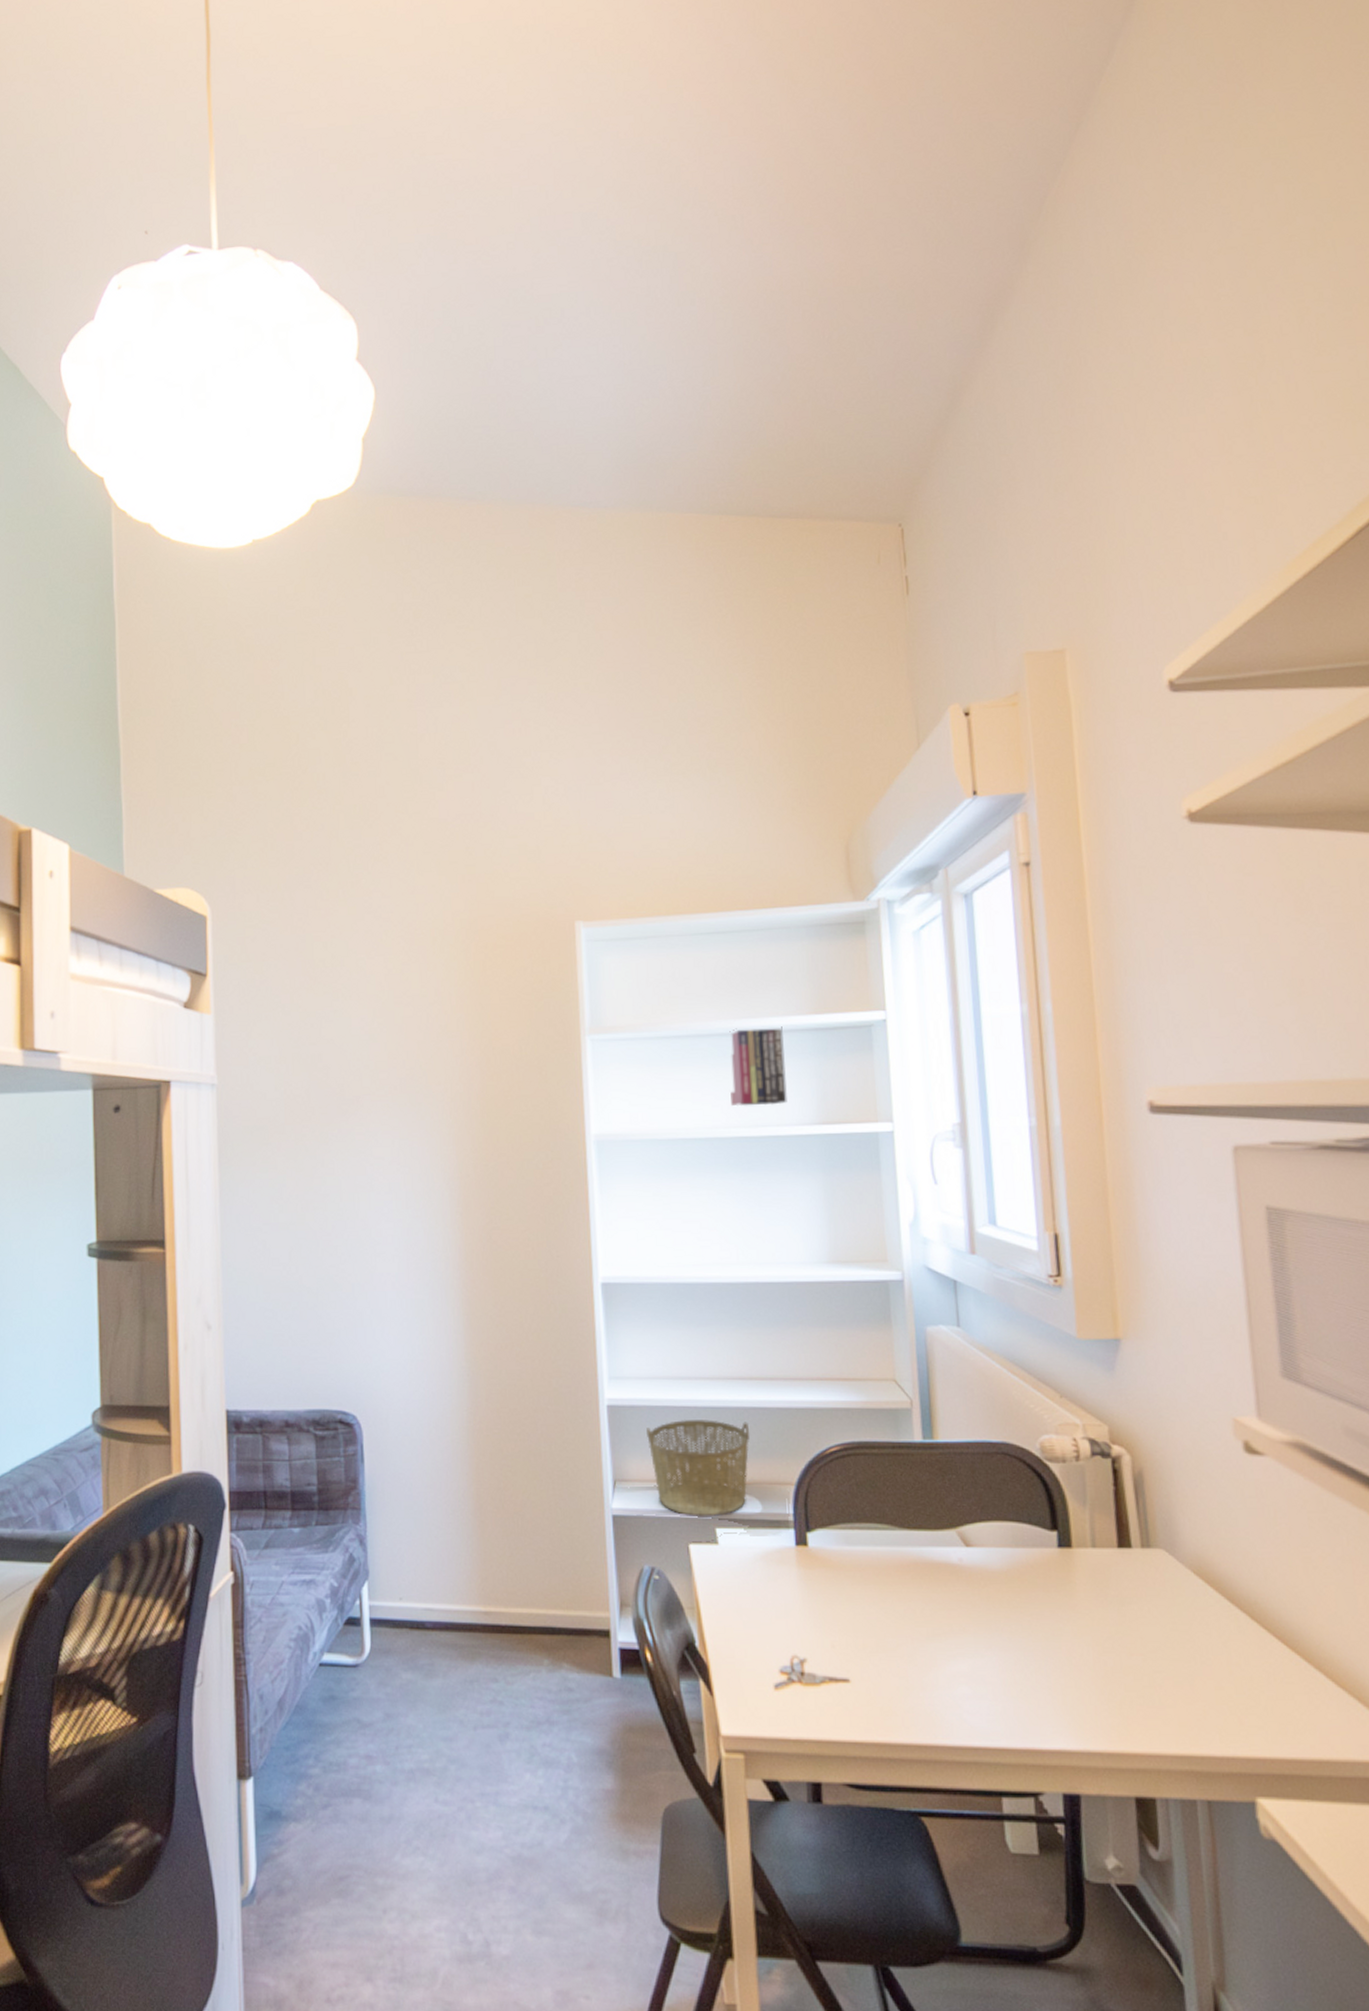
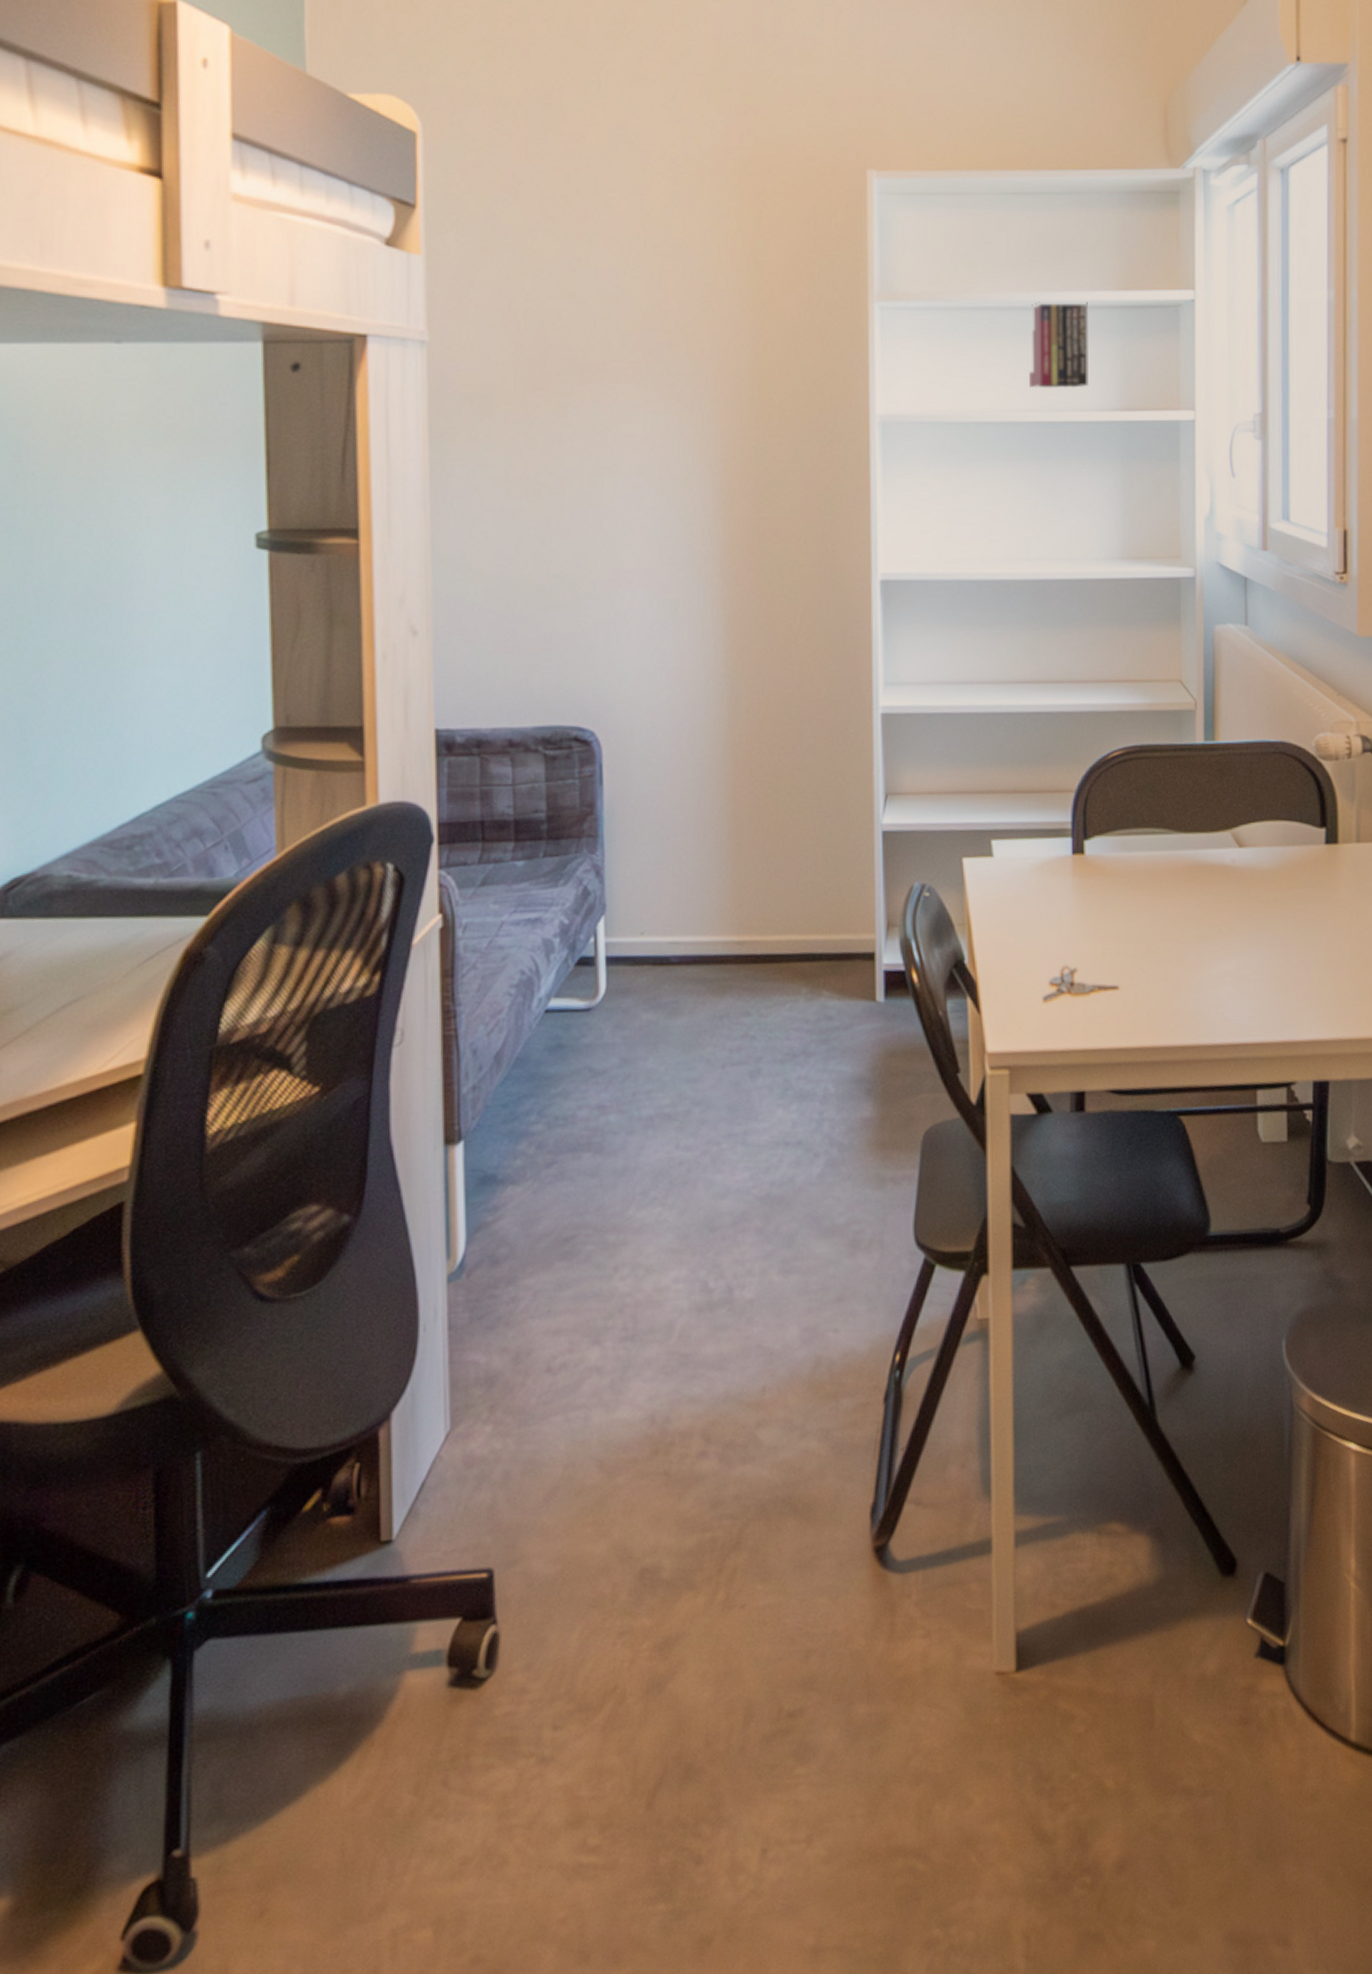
basket: present [646,1420,751,1517] -> none [923,726,1032,829]

